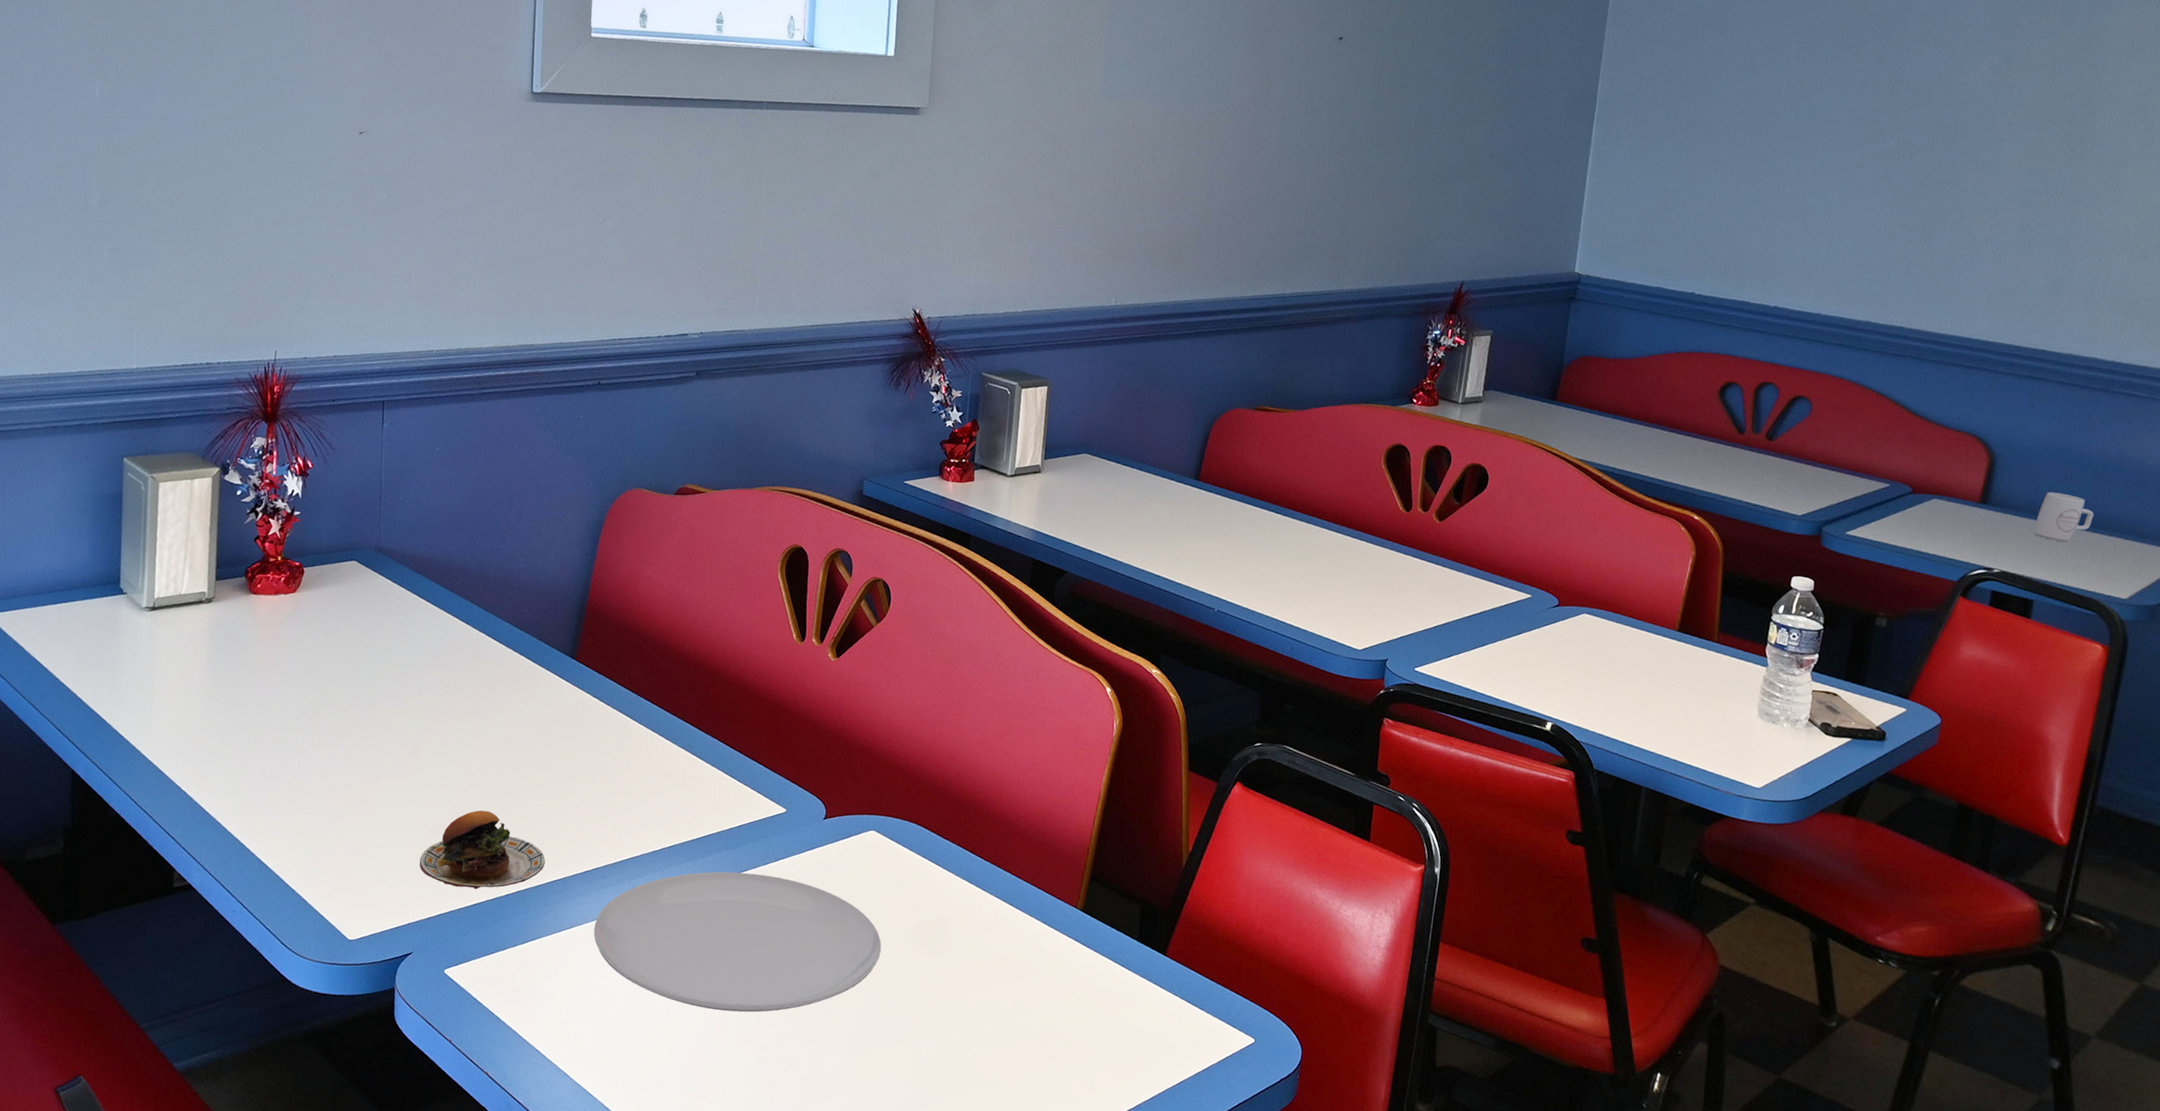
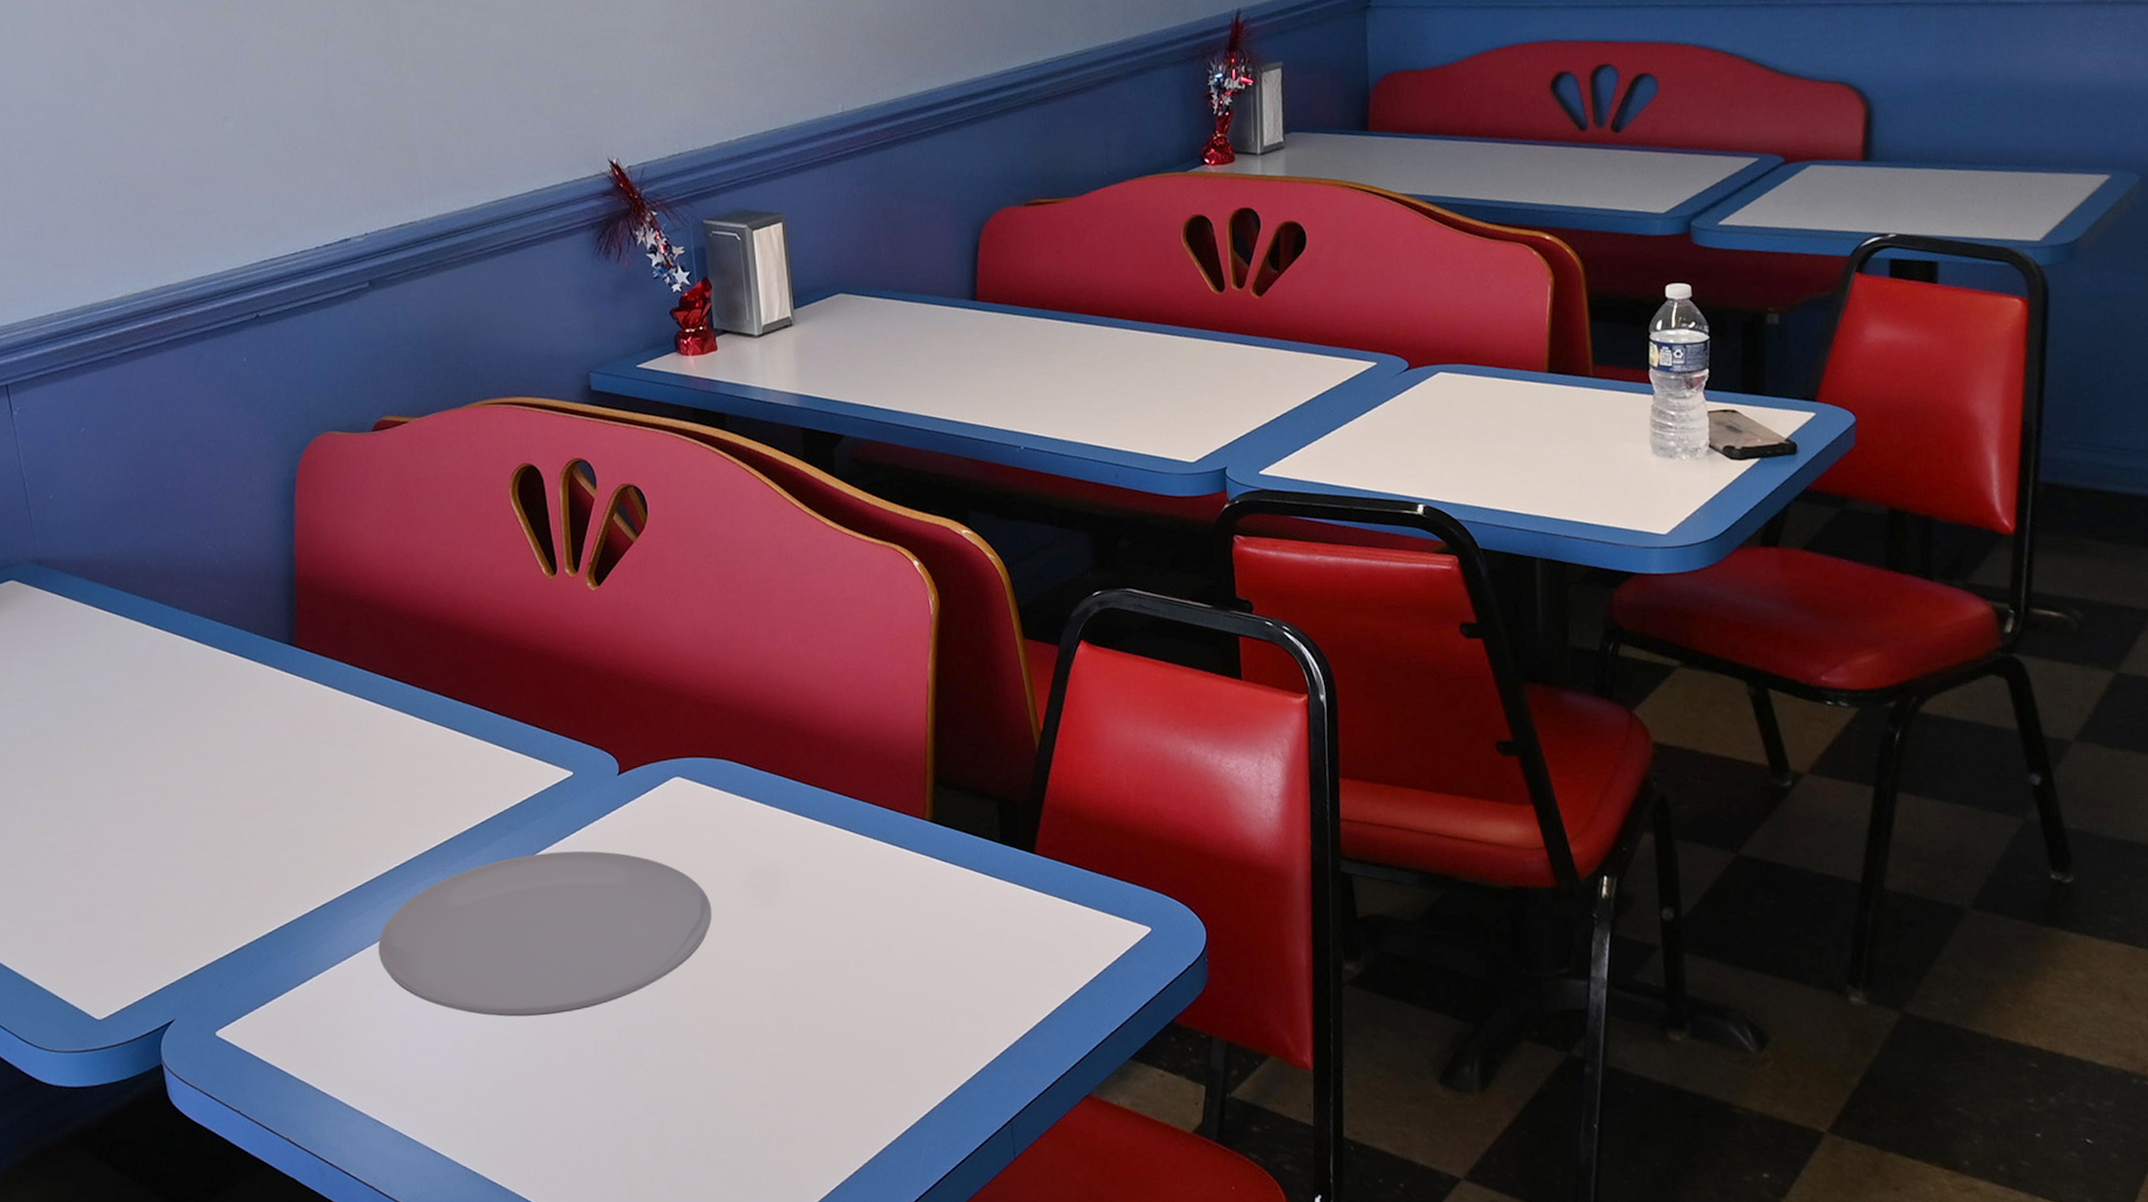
burger: present [419,810,545,890] -> none [160,840,307,935]
mug: present [2033,491,2094,542] -> none [1926,132,1991,189]

